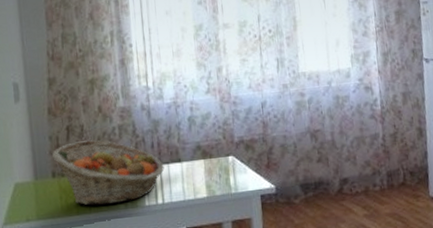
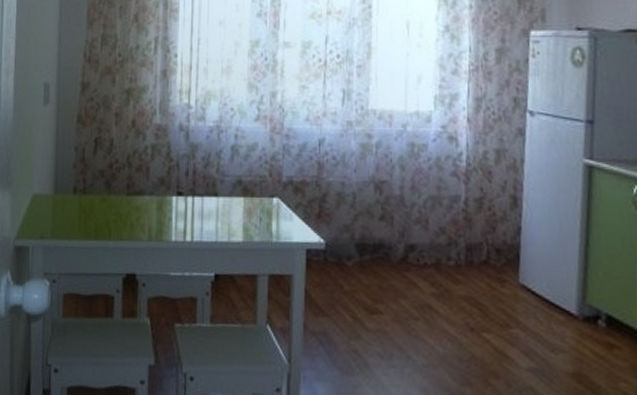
fruit basket: present [52,140,165,206] -> none [76,157,198,234]

